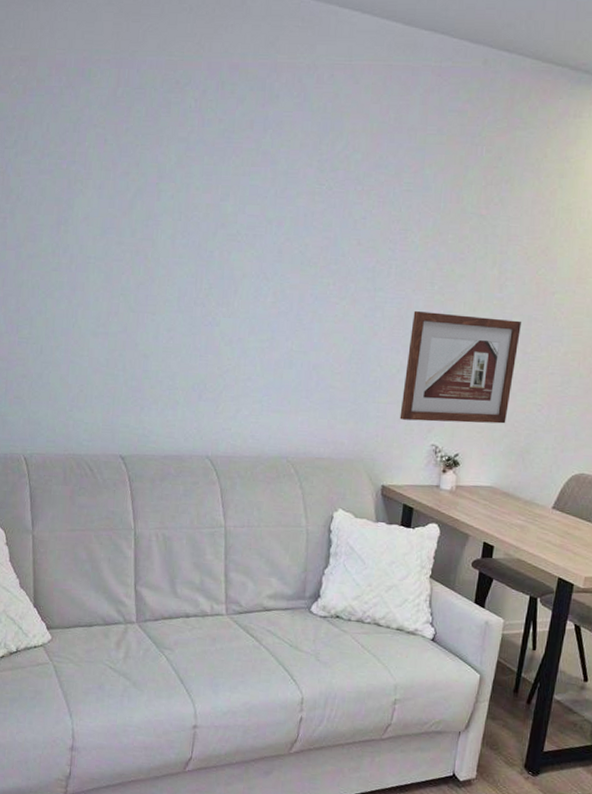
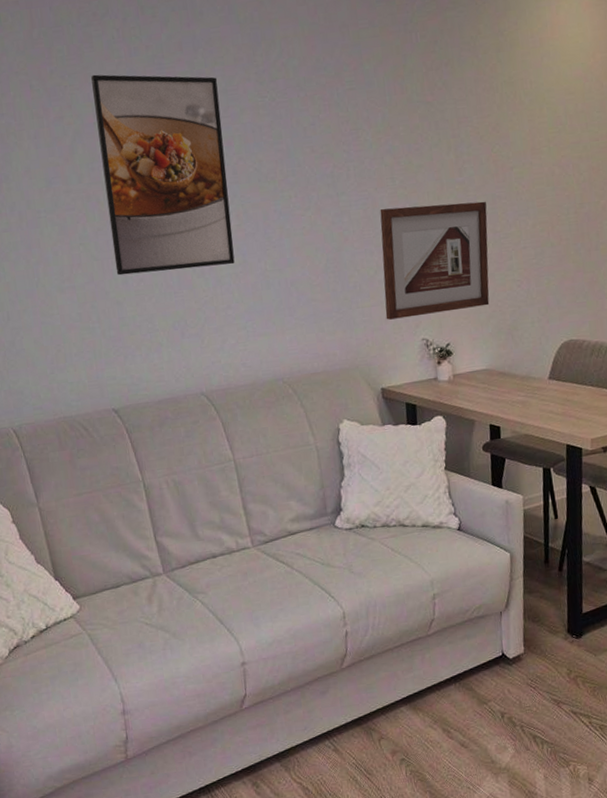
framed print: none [149,138,281,339] -> present [91,74,235,276]

